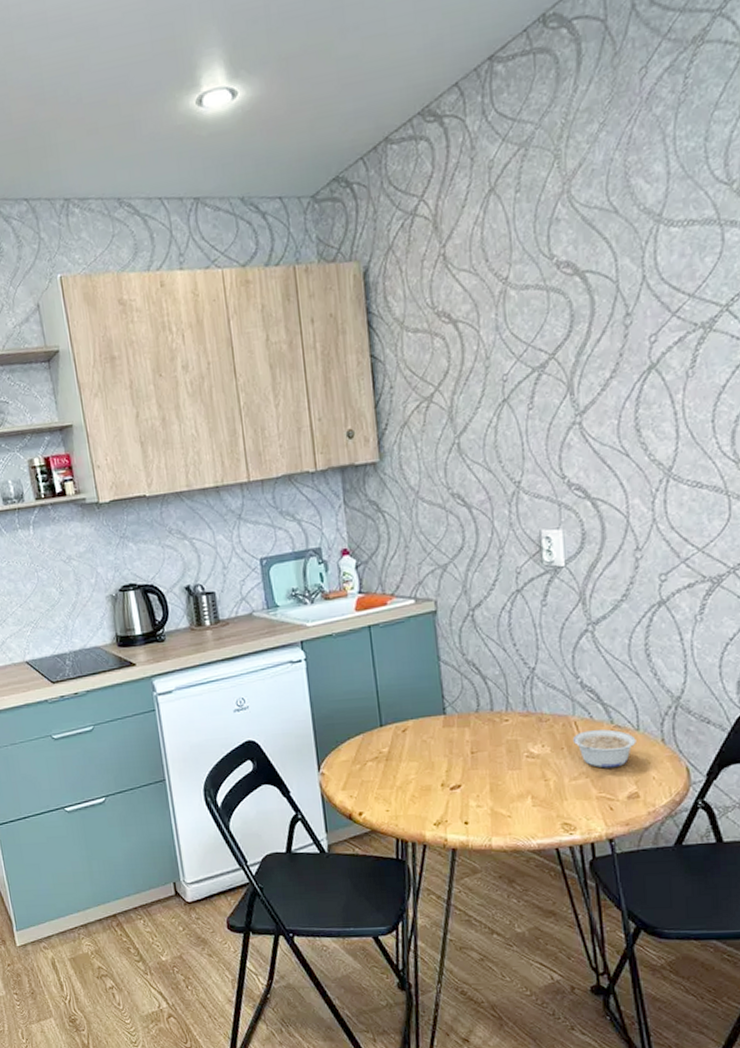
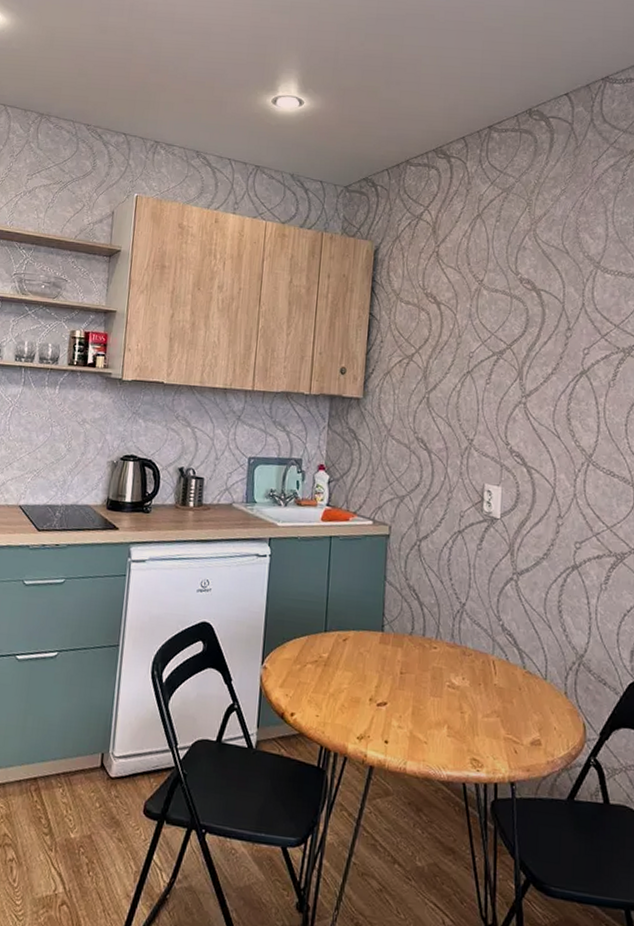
legume: present [572,729,636,768] -> none [489,671,543,712]

